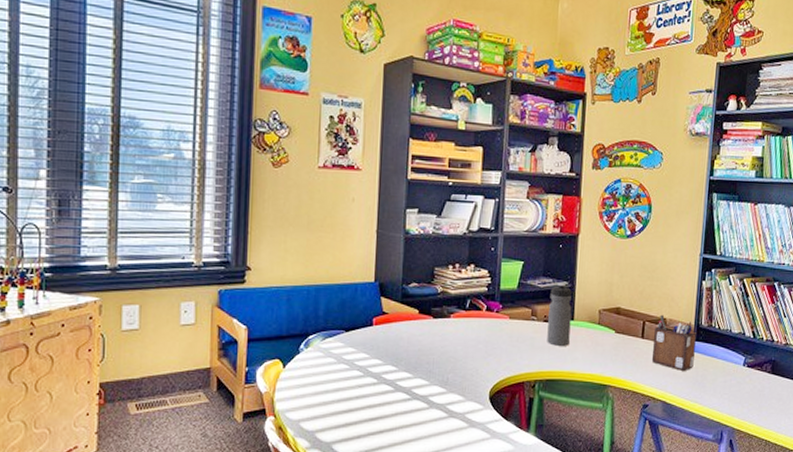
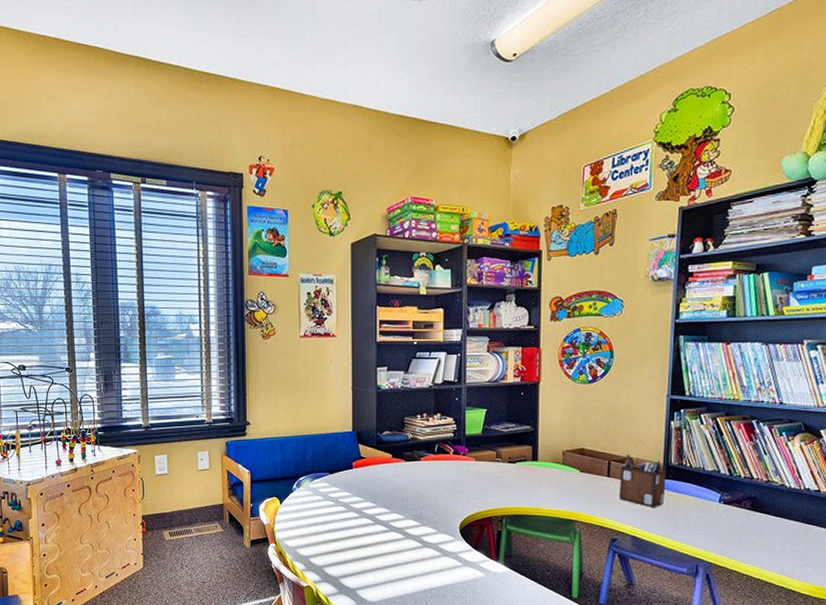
water bottle: present [547,283,572,346] -> none [512,427,535,485]

